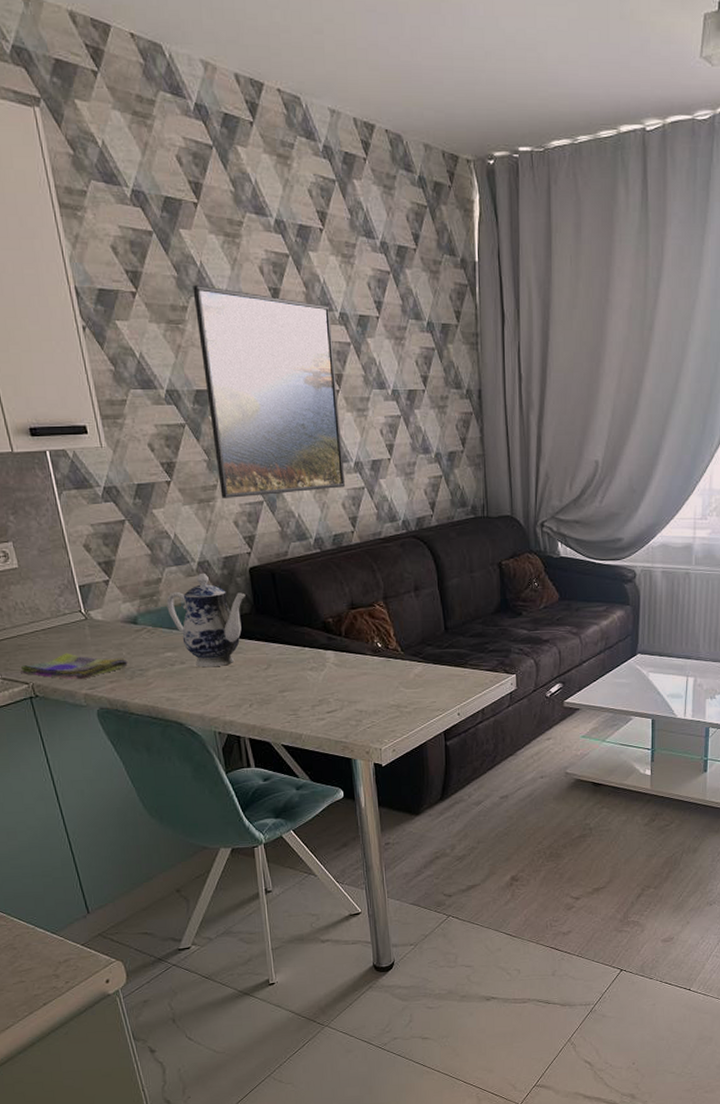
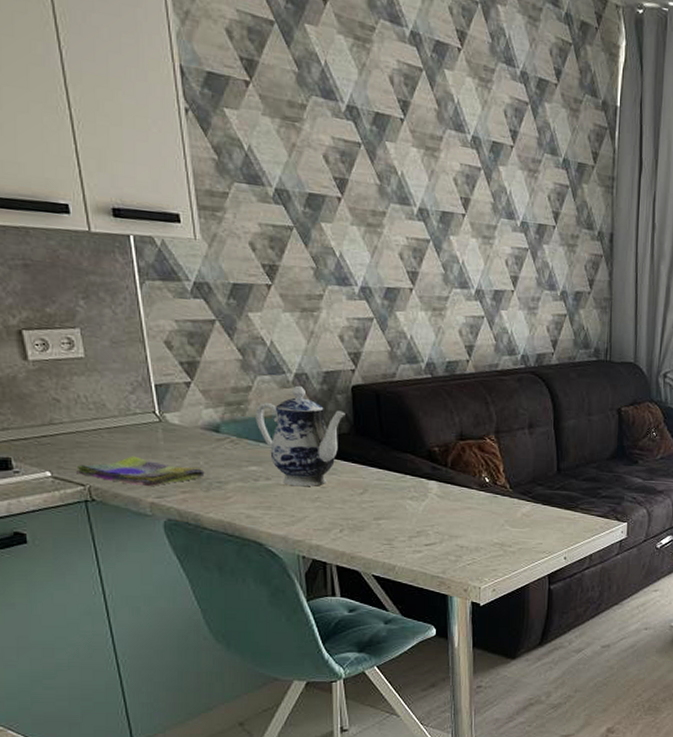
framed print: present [192,284,346,498] -> none [314,83,465,314]

